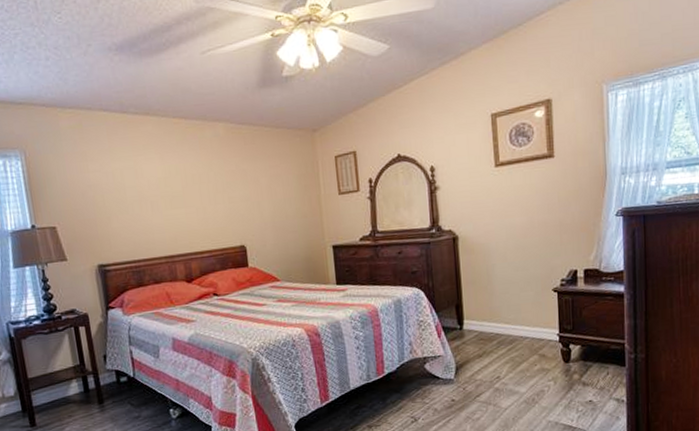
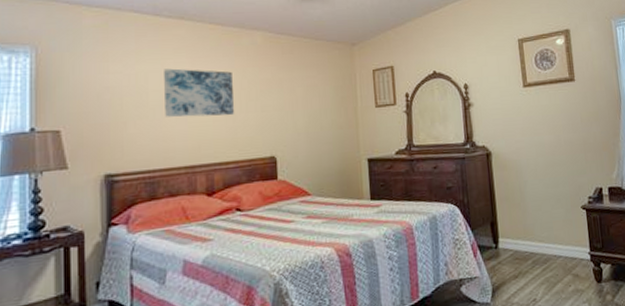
wall art: none [137,164,205,211] -> present [164,68,235,117]

